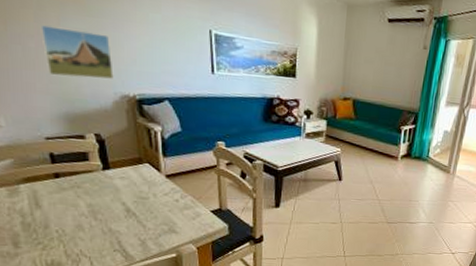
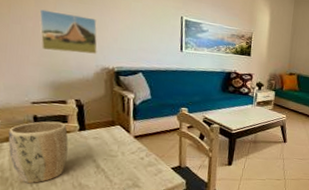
plant pot: none [24,159,93,229] -> present [8,121,69,183]

